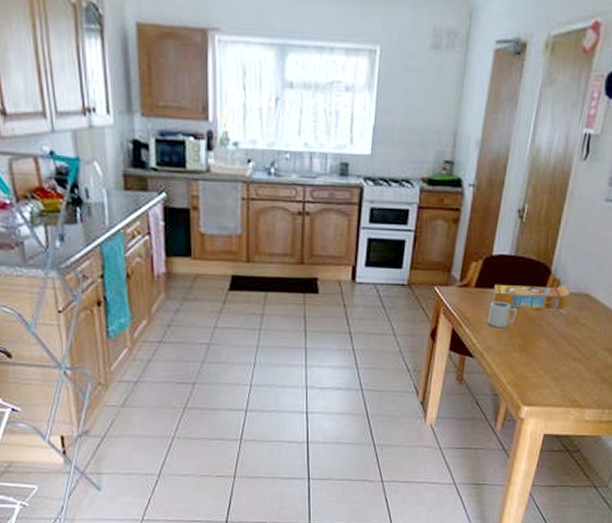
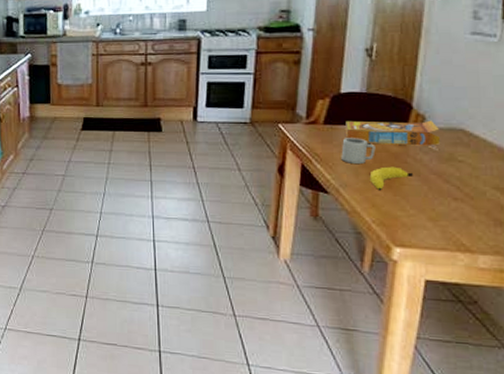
banana: none [509,330,545,354] -> present [369,166,413,191]

